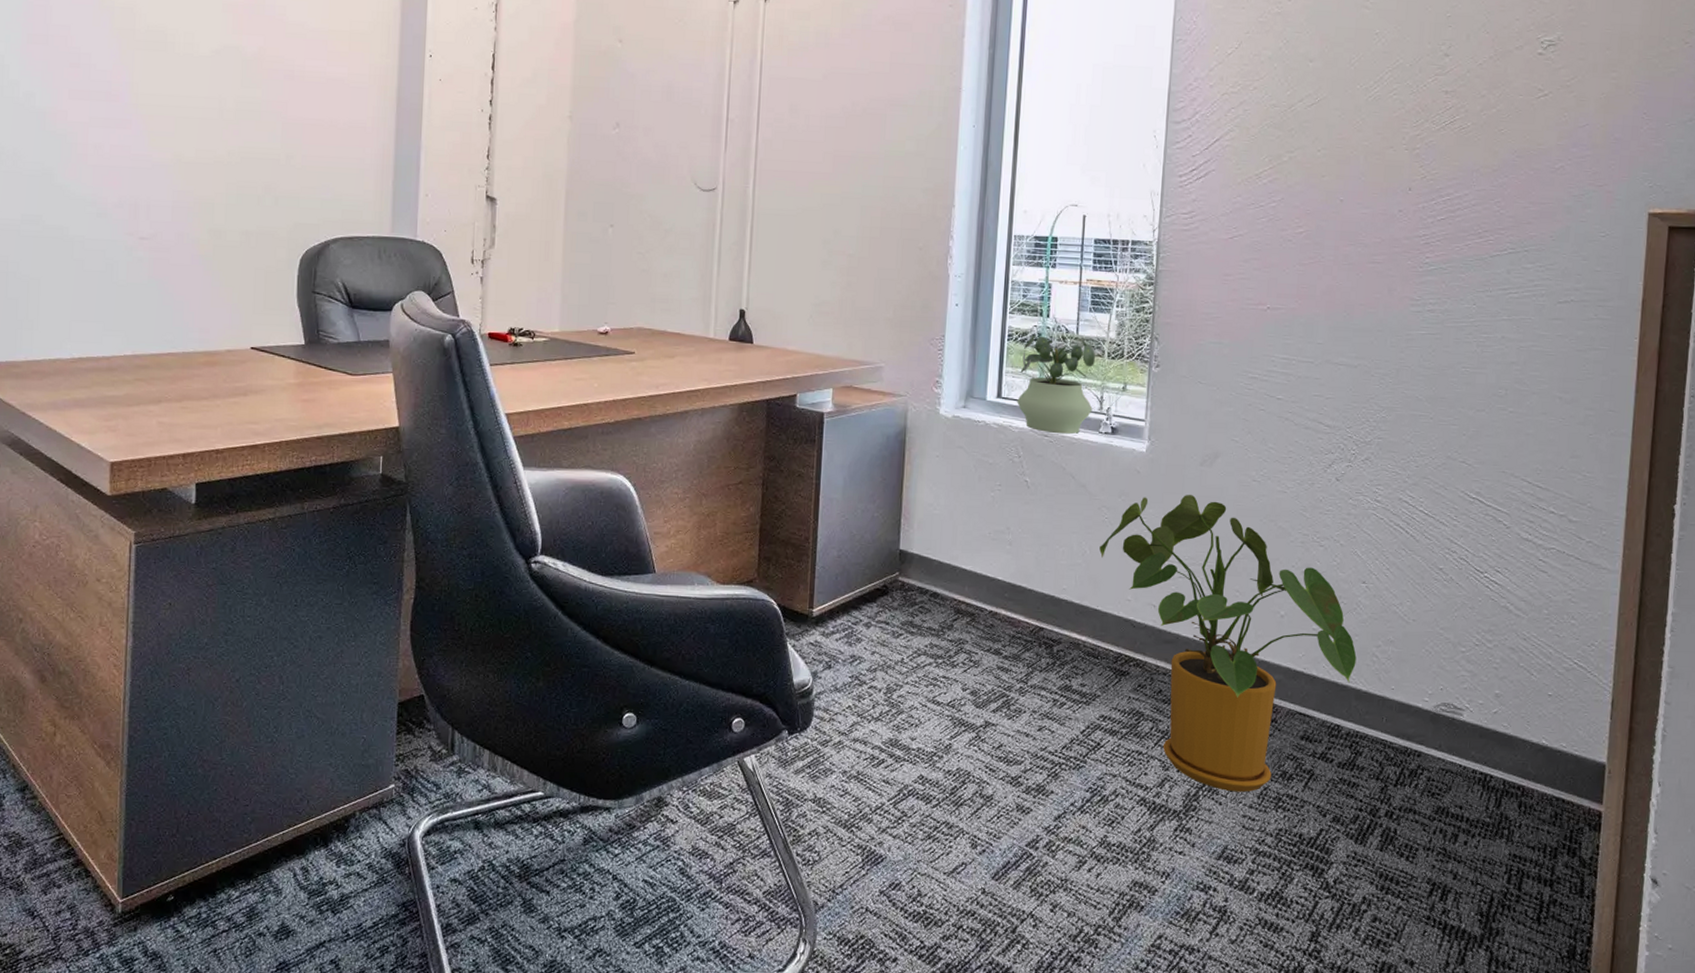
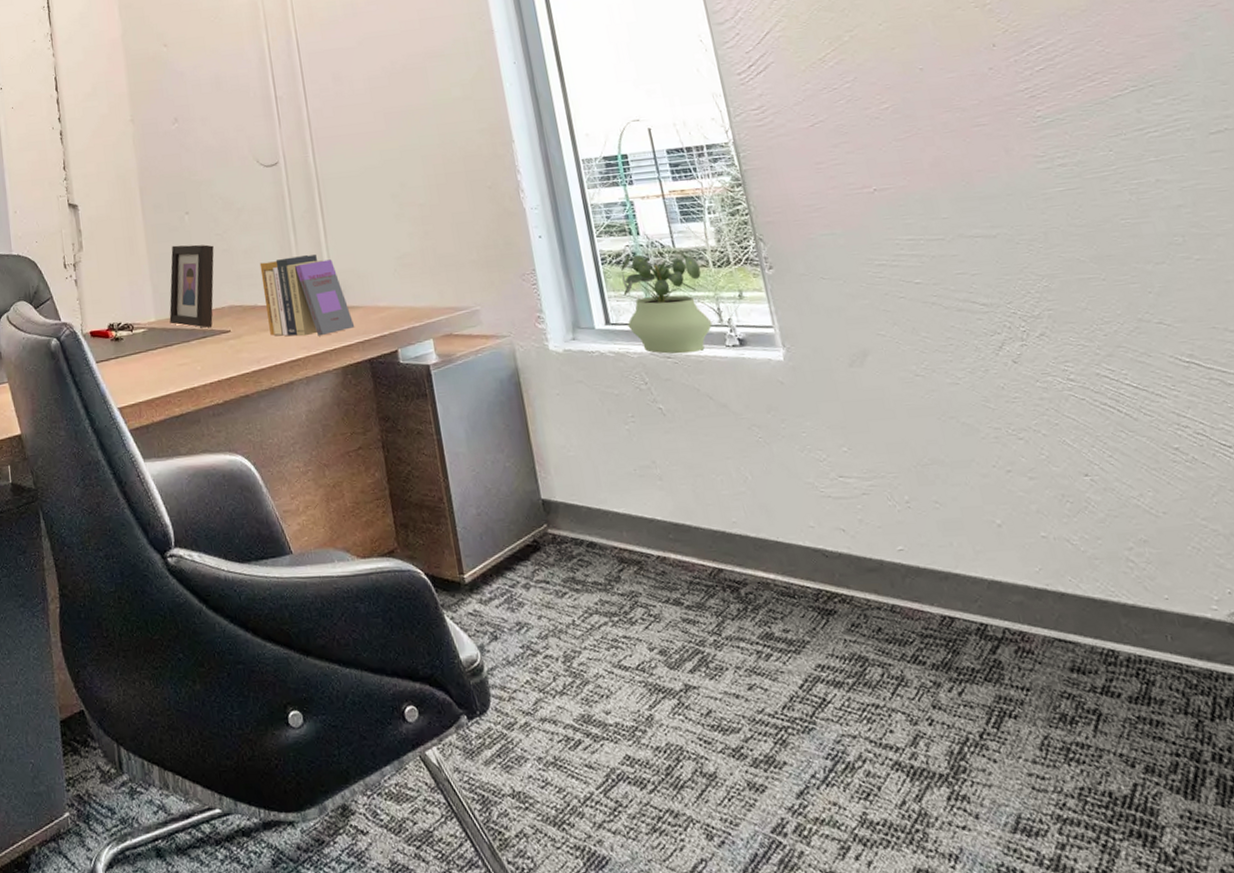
picture frame: none [574,257,633,346] -> present [169,244,214,328]
books: none [674,287,760,371] -> present [259,254,355,337]
house plant: present [1099,494,1357,792] -> none [761,399,1110,745]

